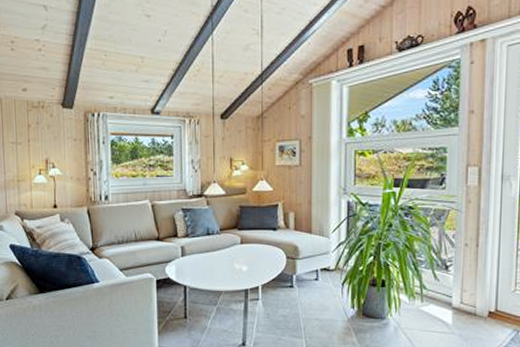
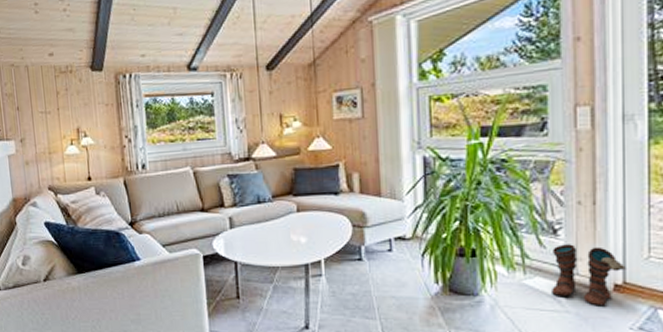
boots: none [442,278,498,329] -> present [552,244,626,306]

